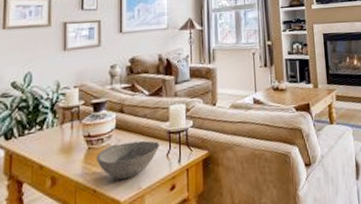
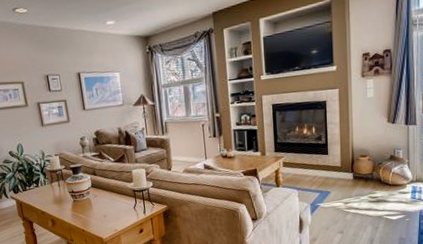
bowl: present [96,140,159,180] -> none [80,196,128,224]

